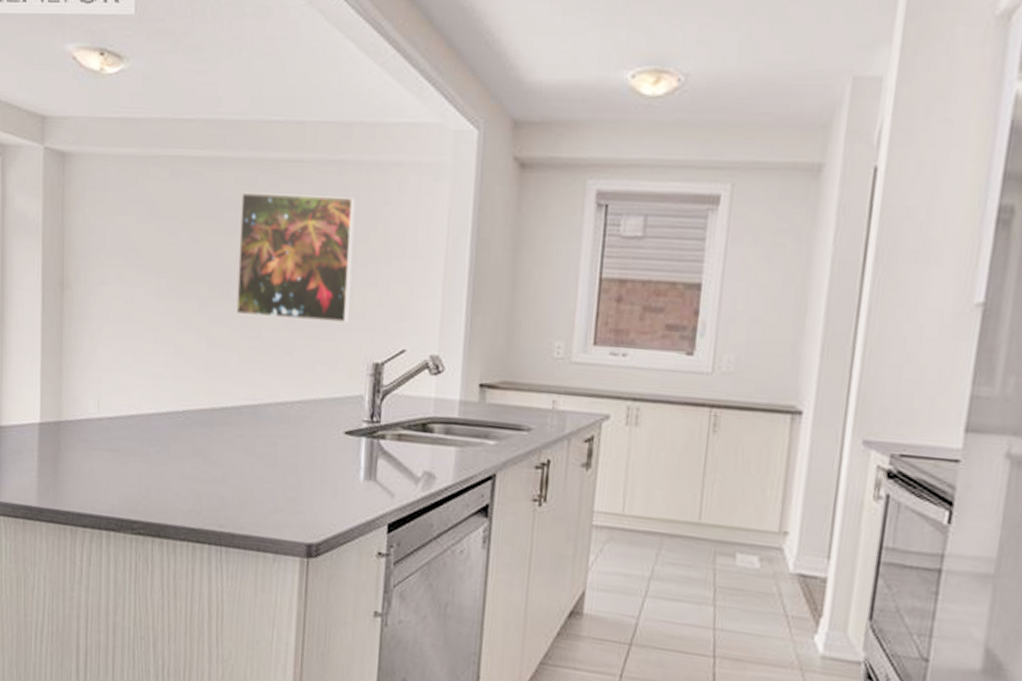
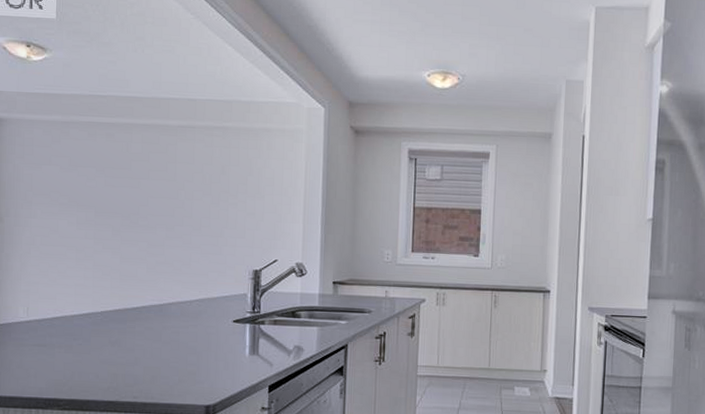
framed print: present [235,192,354,323] -> none [143,149,235,242]

